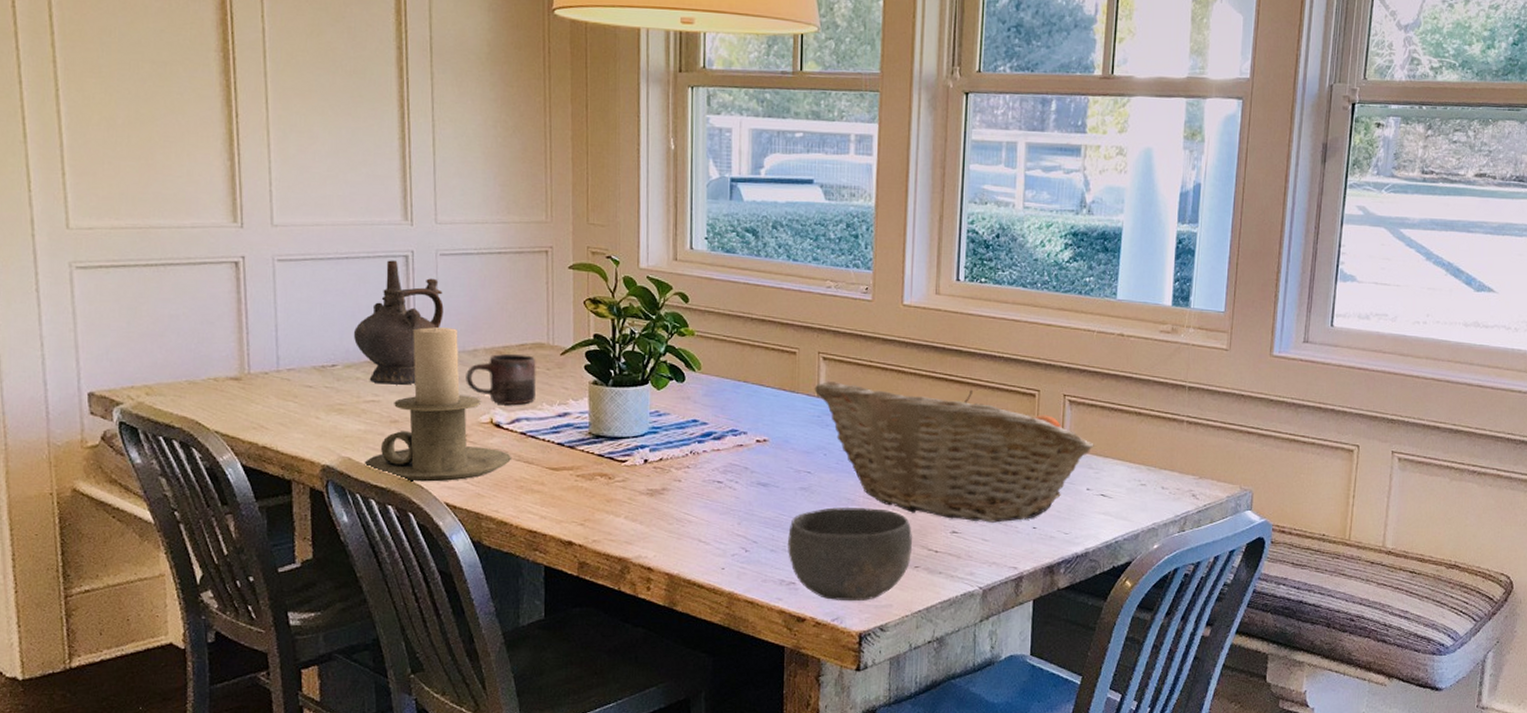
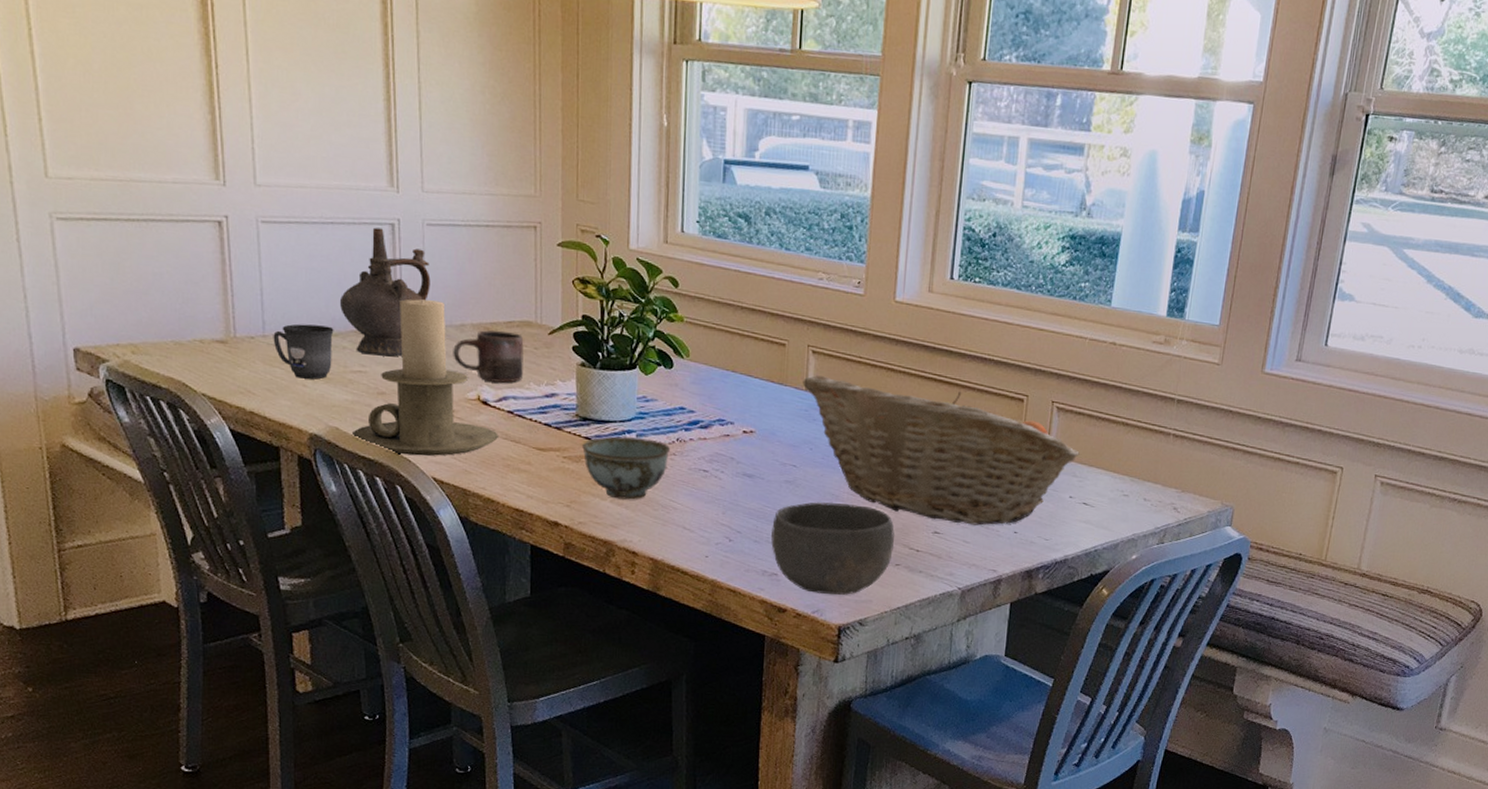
mug: none [287,357,348,411] -> present [273,324,334,380]
bowl: none [596,452,685,515] -> present [582,436,671,500]

